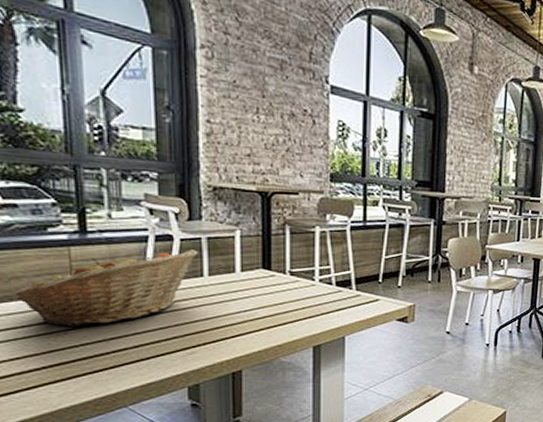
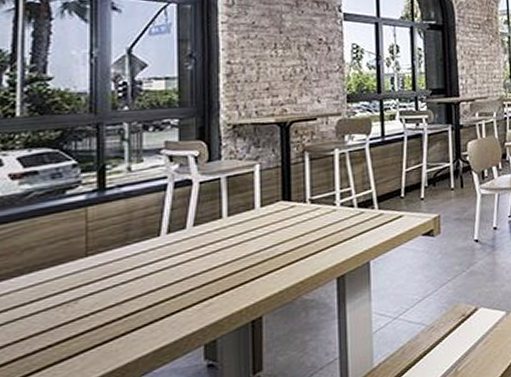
fruit basket: present [12,248,199,326] -> none [24,190,218,295]

